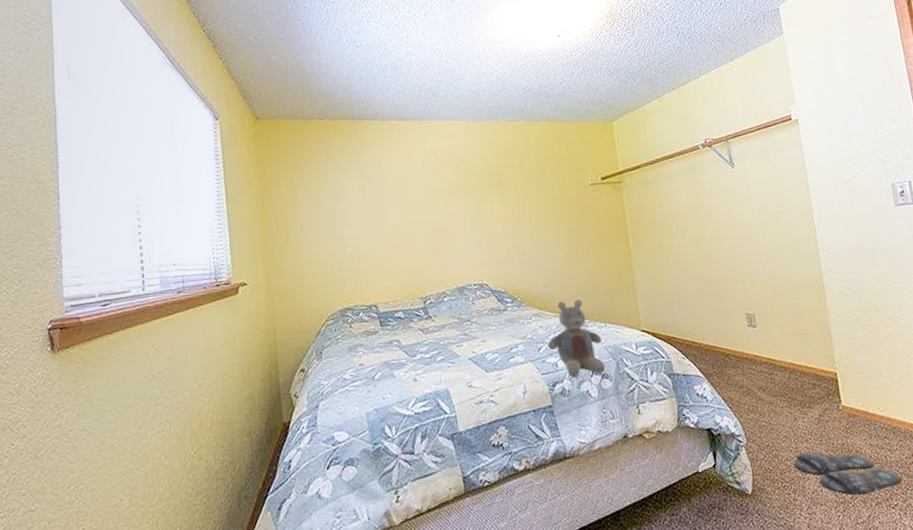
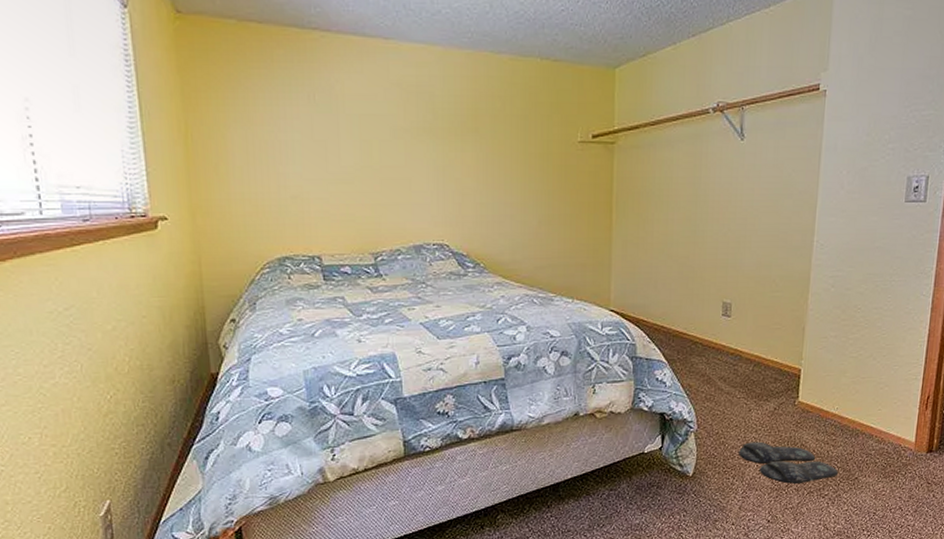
stuffed animal: present [547,299,605,377] -> none [507,271,567,351]

